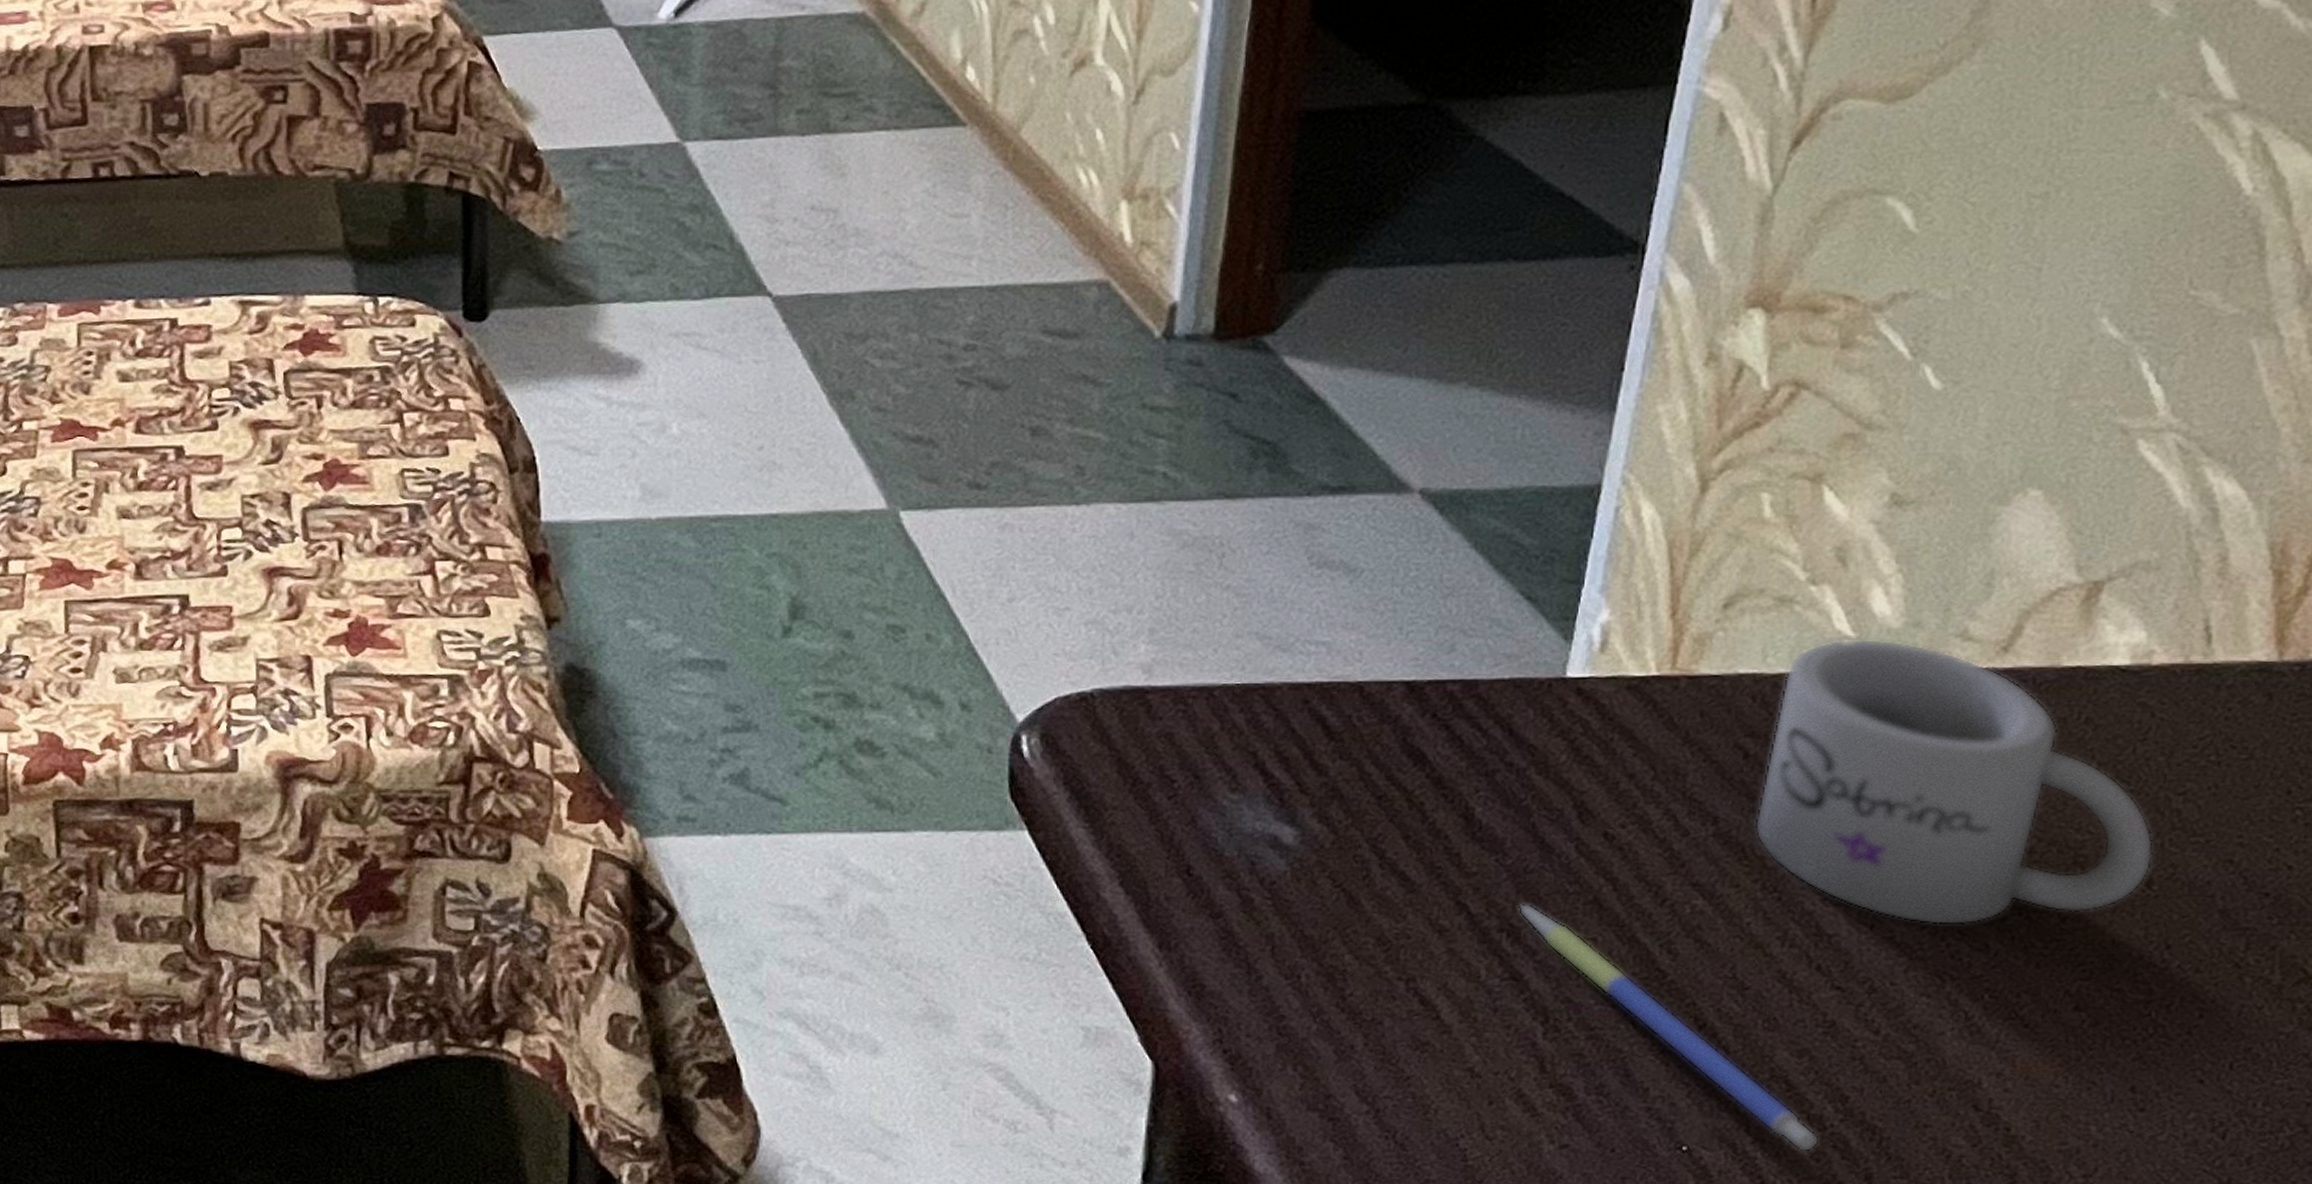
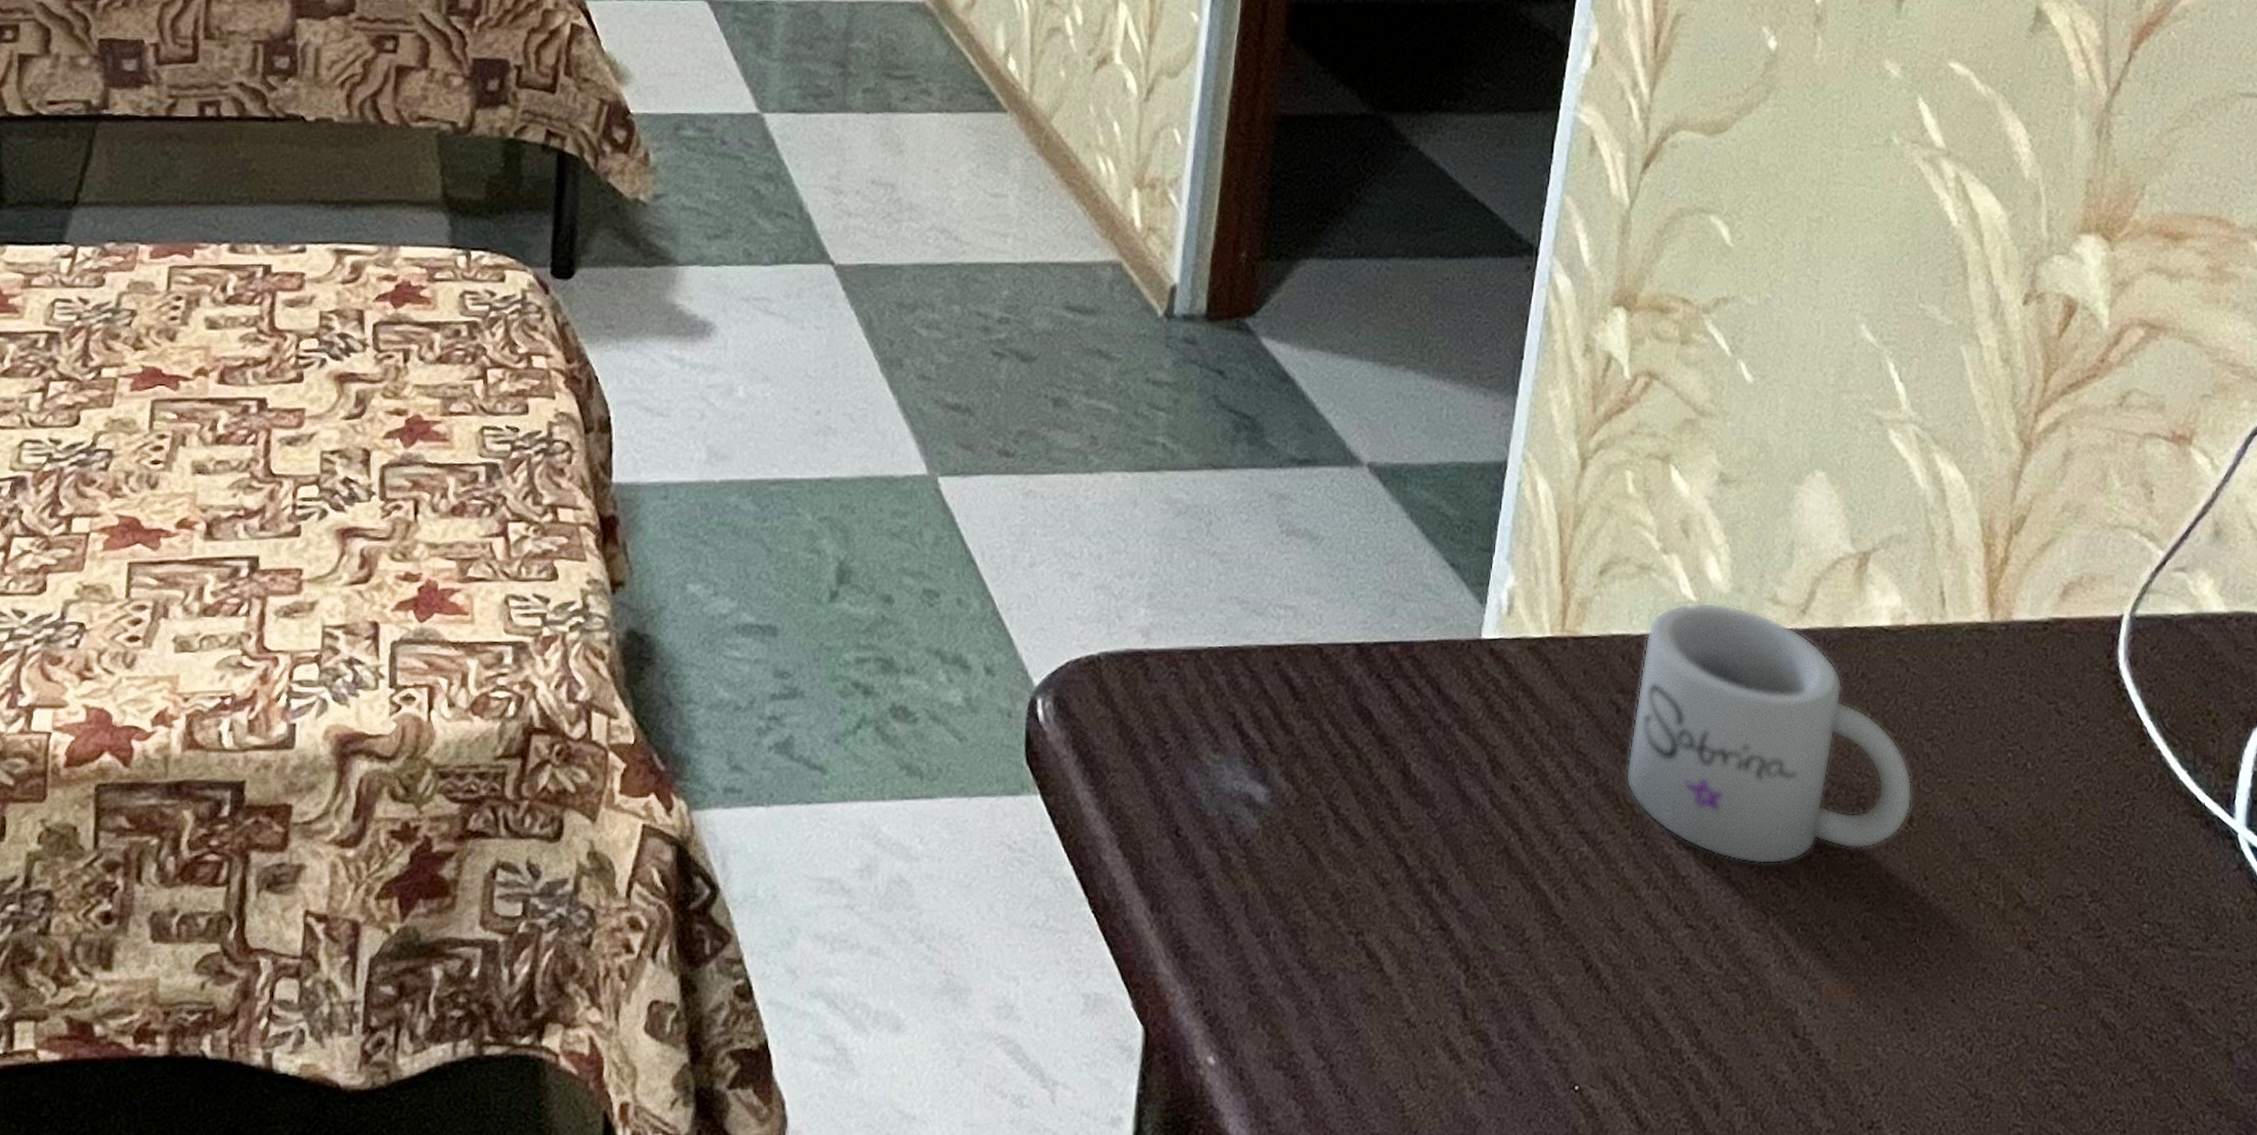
pen: present [1518,903,1820,1152] -> none [1445,854,1680,1086]

